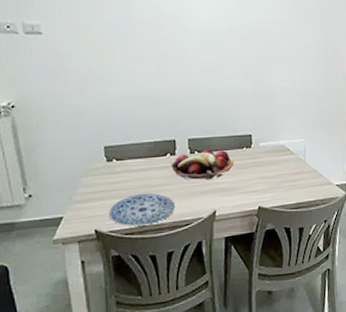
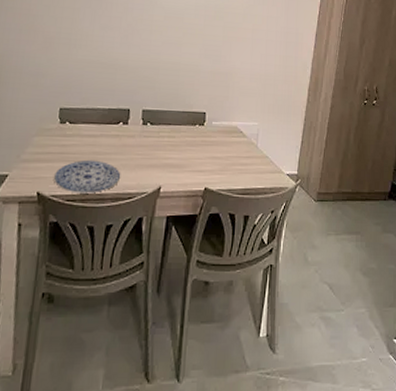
fruit basket: present [171,149,233,181] -> none [122,122,185,154]

